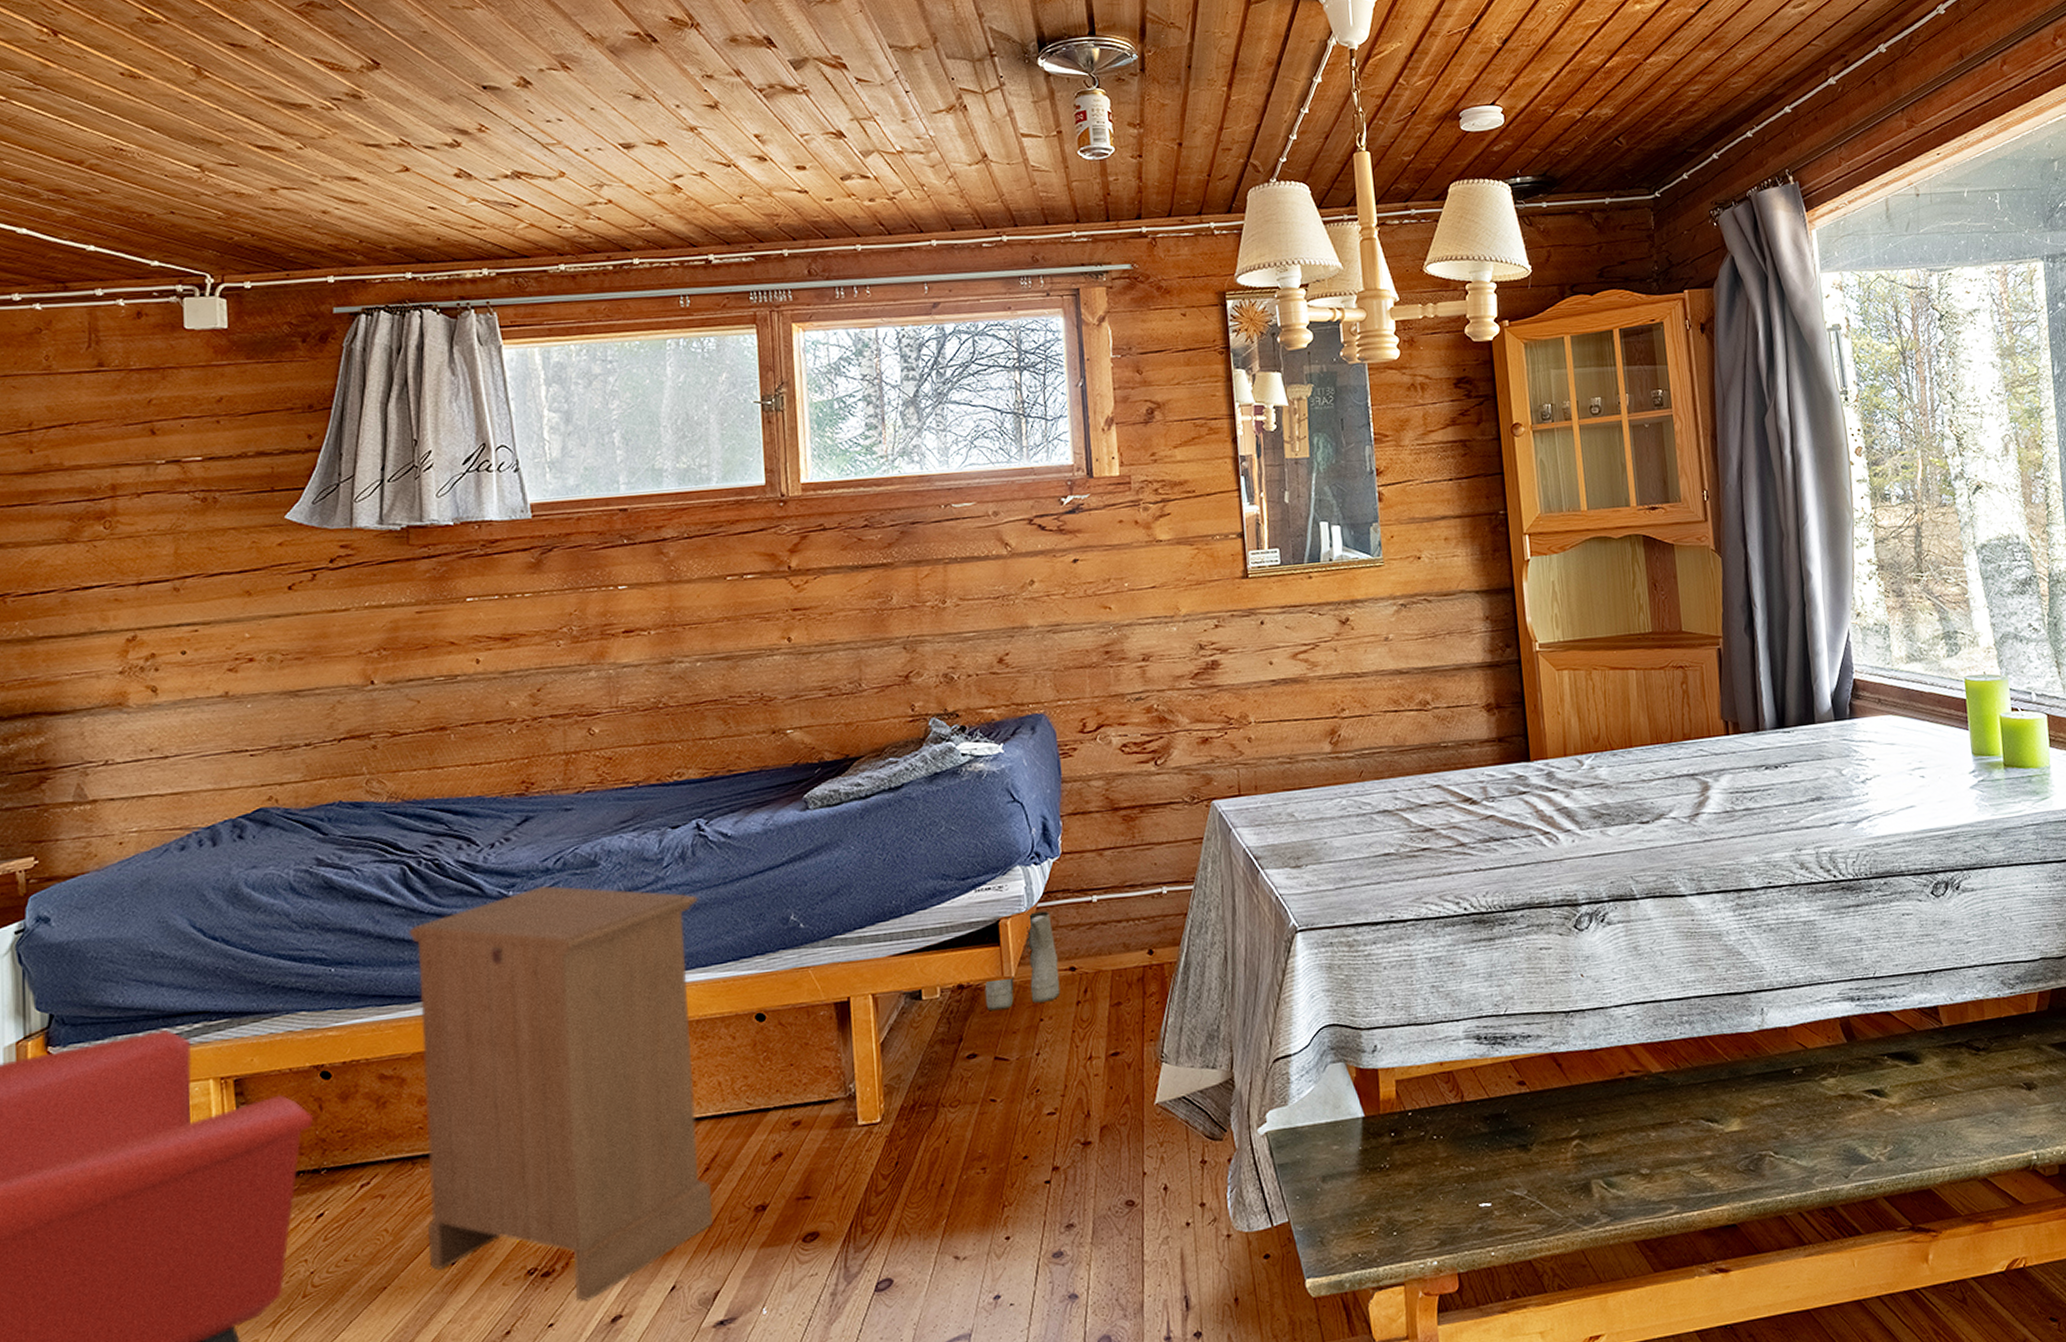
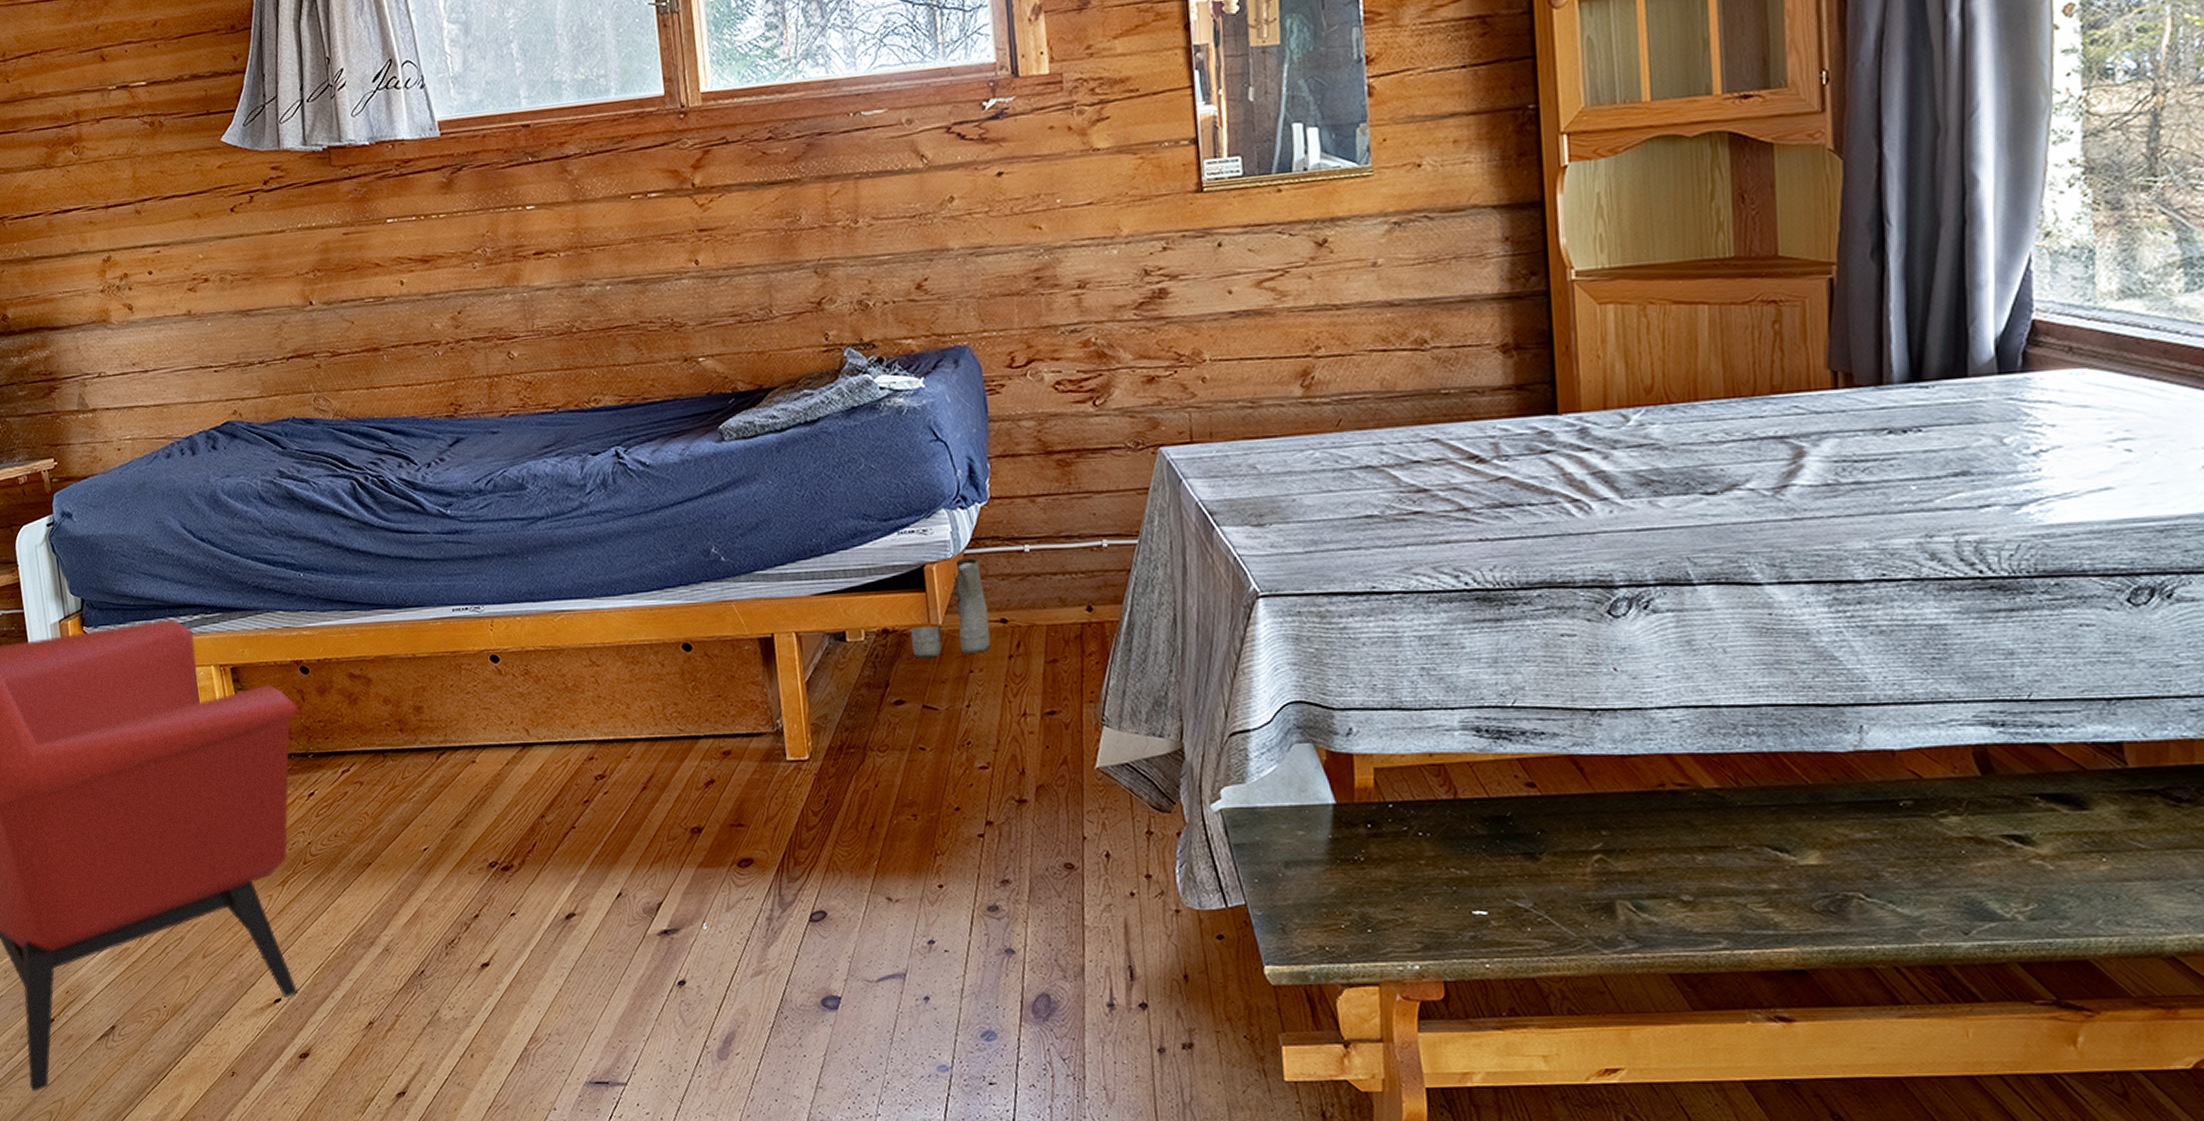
cabinet: present [409,886,713,1301] -> none [363,506,652,897]

